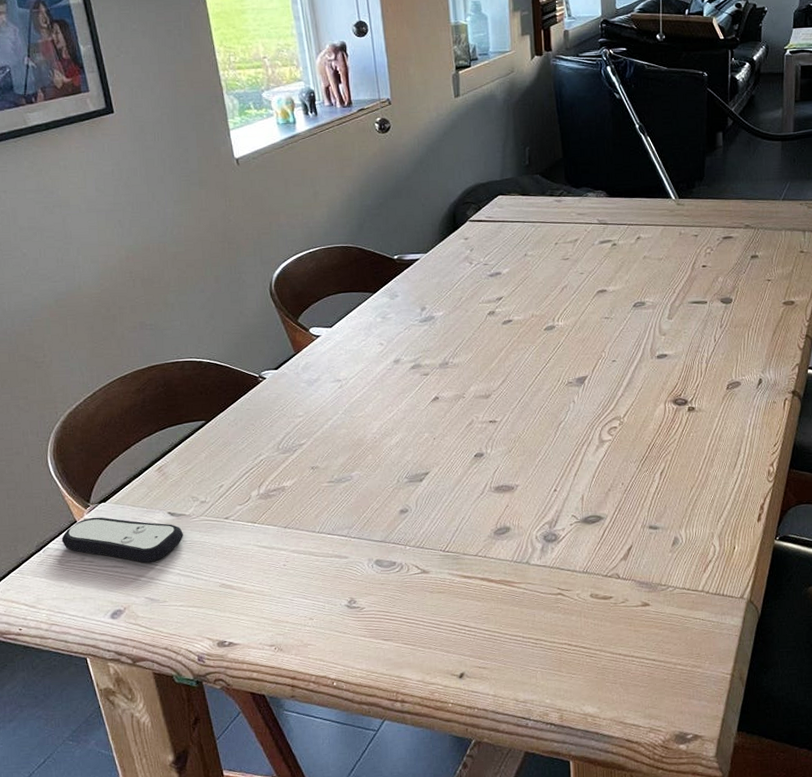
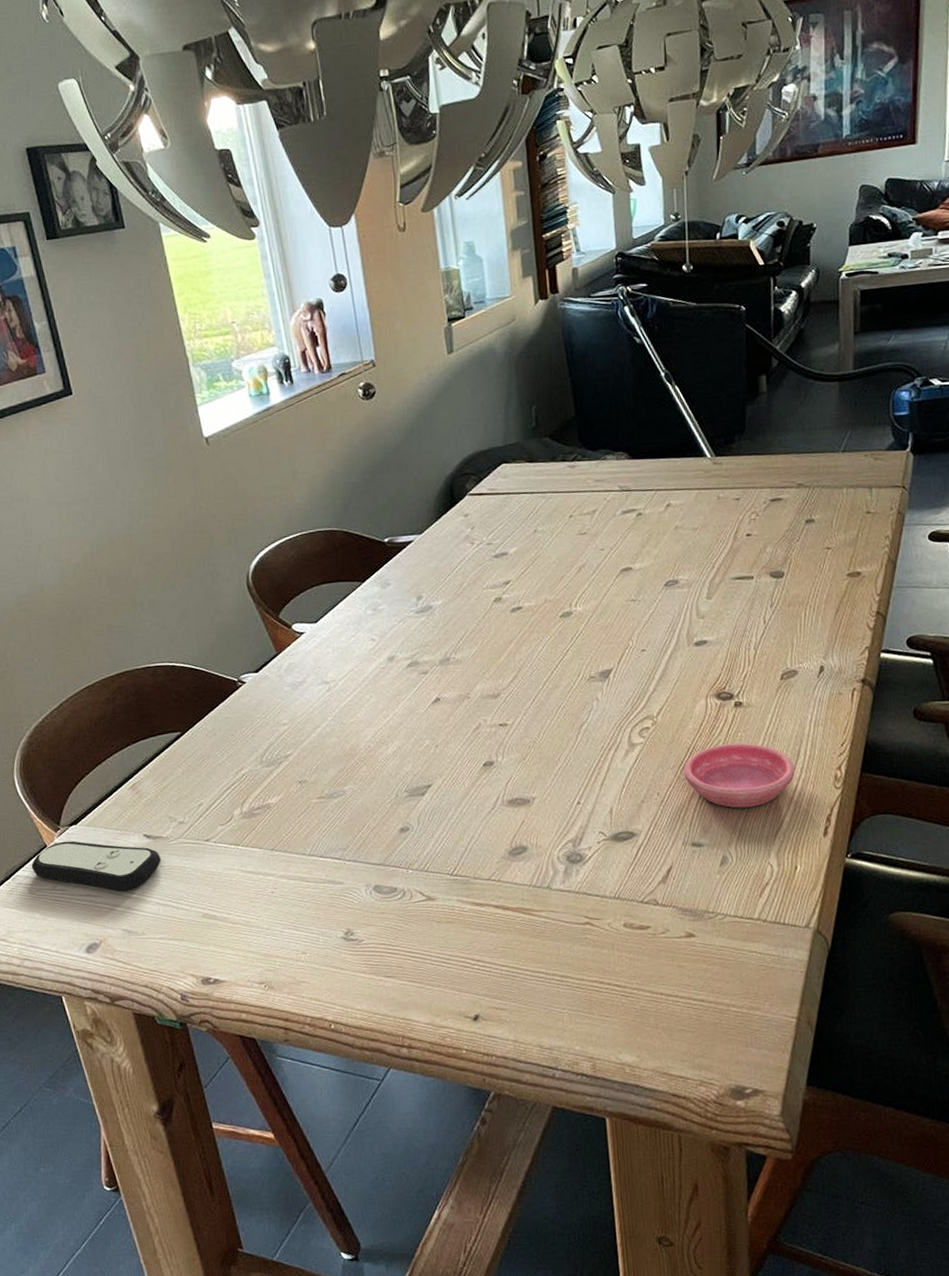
saucer: none [644,442,736,497] -> present [684,743,795,808]

